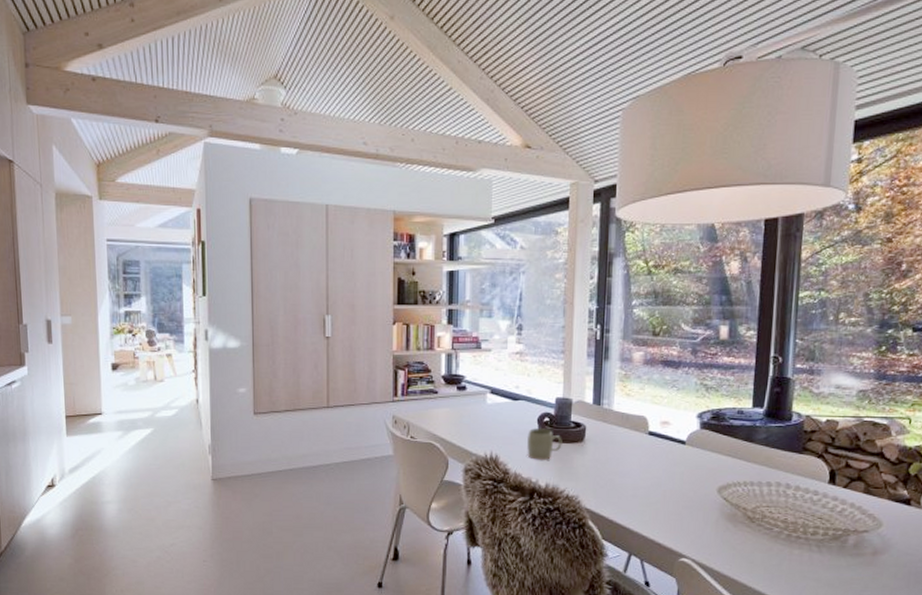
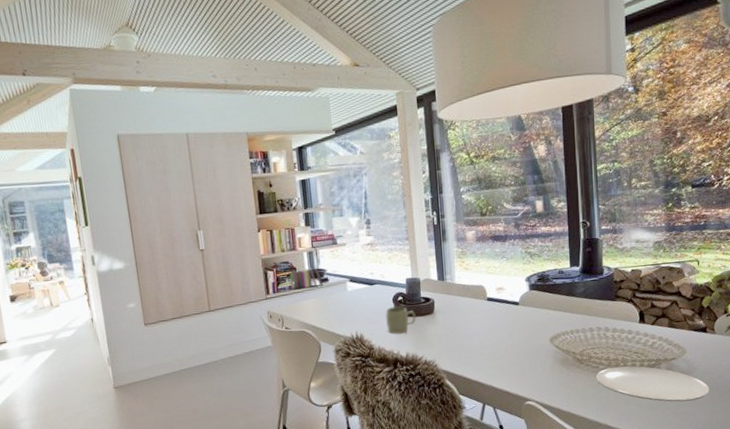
books: none [423,371,460,394] -> present [290,267,324,289]
plate: none [769,531,906,584] -> present [597,366,709,402]

